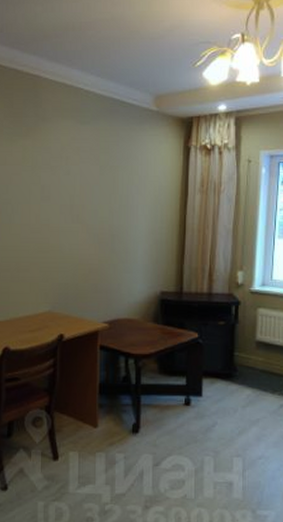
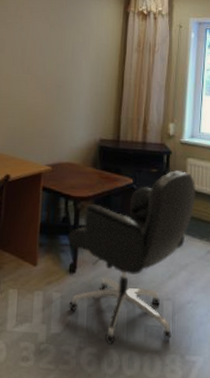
office chair: none [130,322,268,502] -> present [68,170,197,344]

